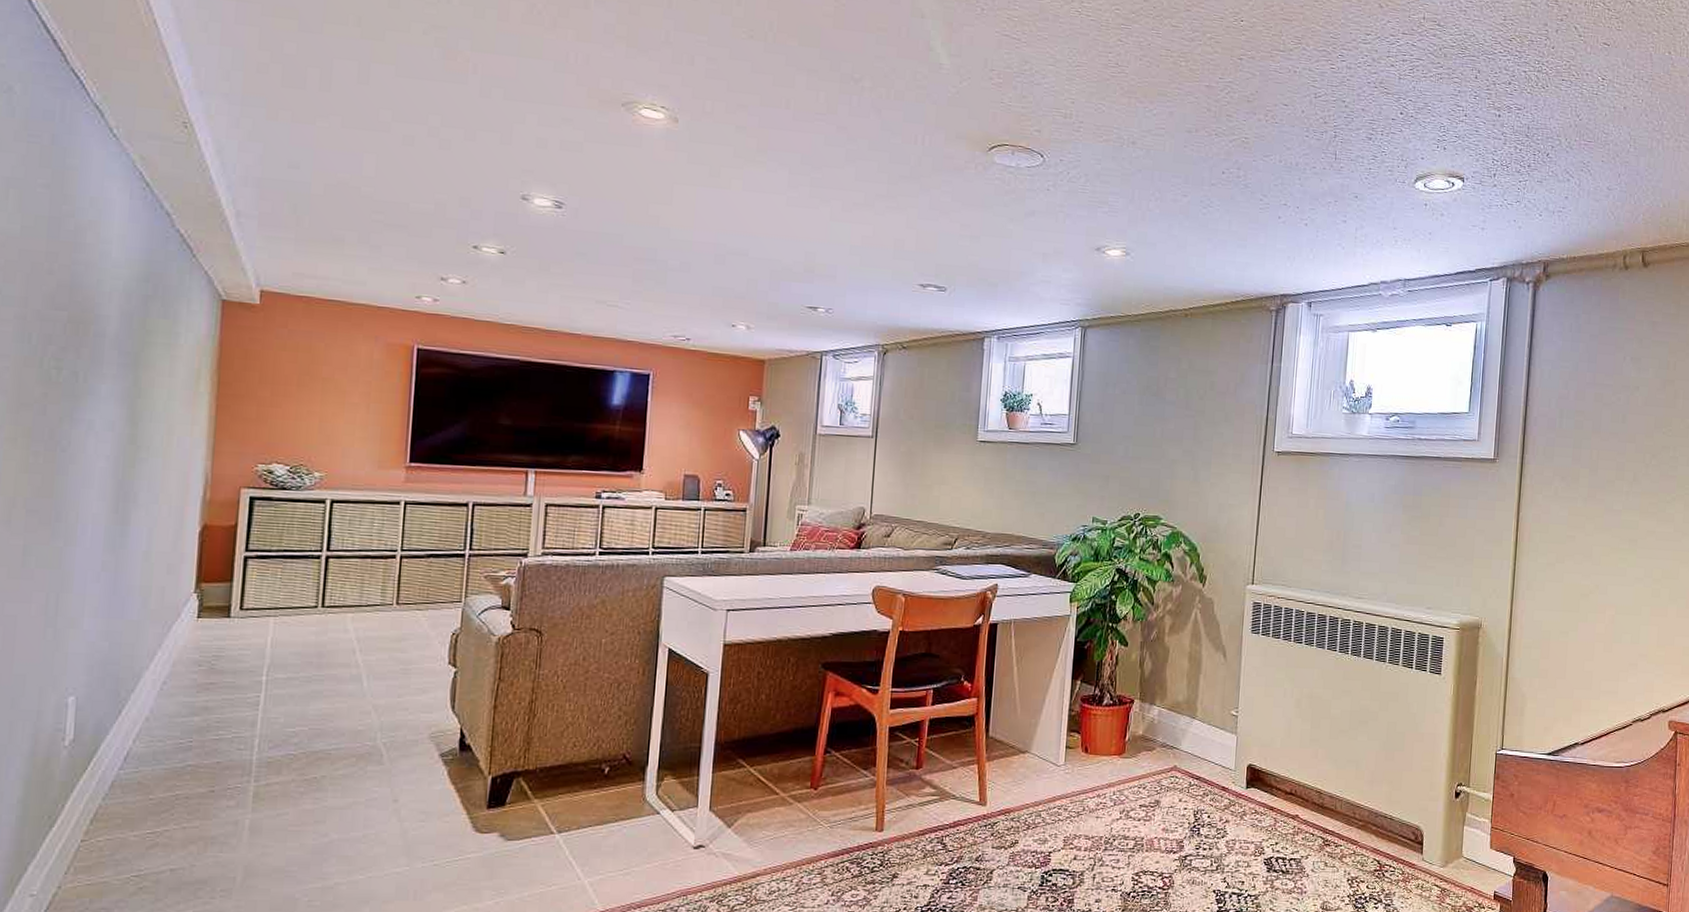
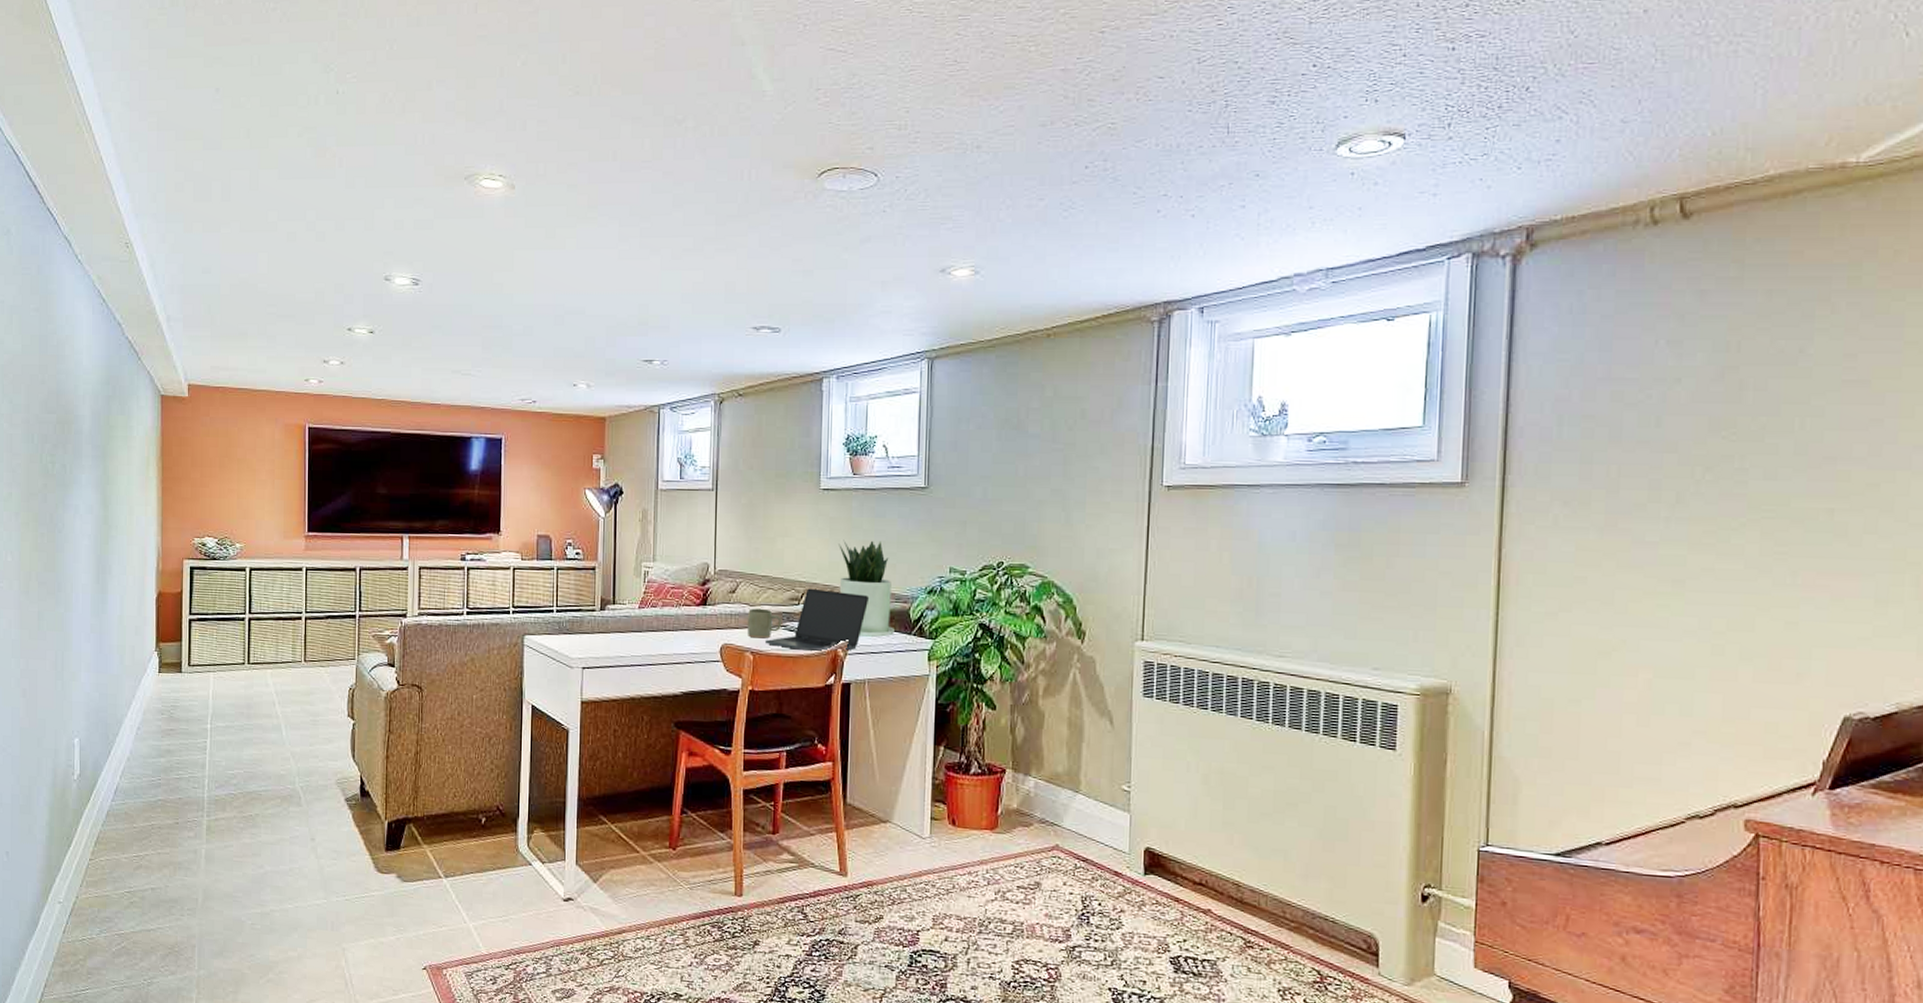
mug: none [900,552,935,581] -> present [747,608,782,639]
laptop: none [918,534,1019,596] -> present [765,588,870,654]
planter: none [990,489,1042,580] -> present [839,539,896,637]

